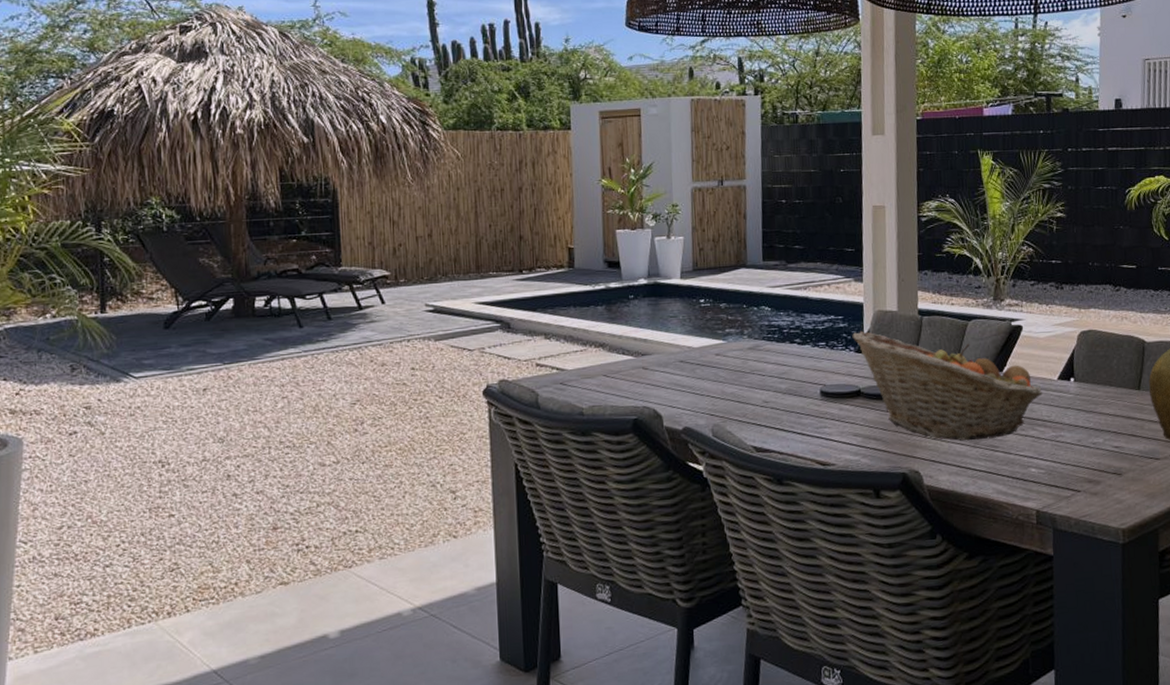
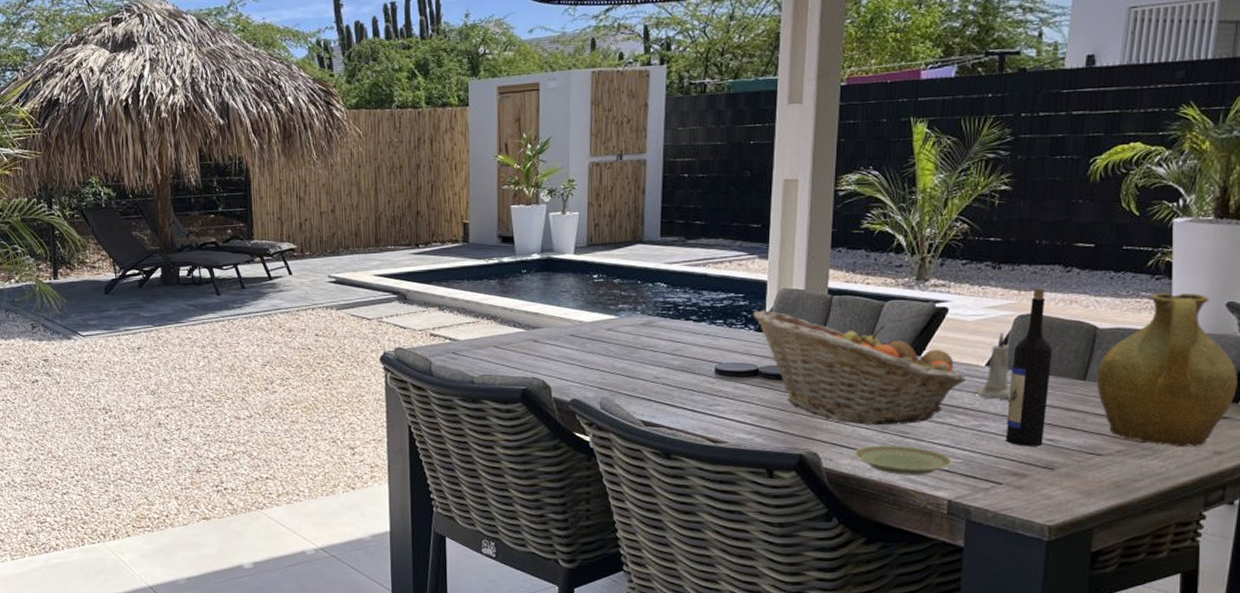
plate: none [951,459,1037,489] -> present [854,445,953,476]
candle: none [1050,347,1081,411] -> present [974,332,1011,400]
wine bottle: none [1079,306,1112,454] -> present [1006,288,1052,446]

